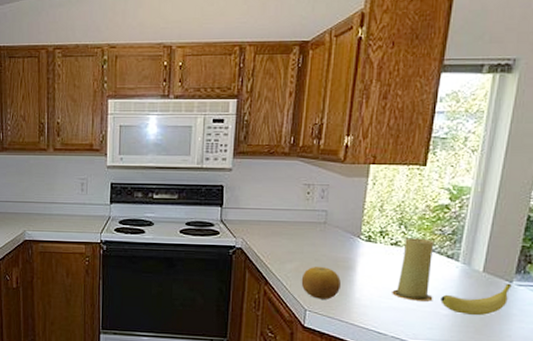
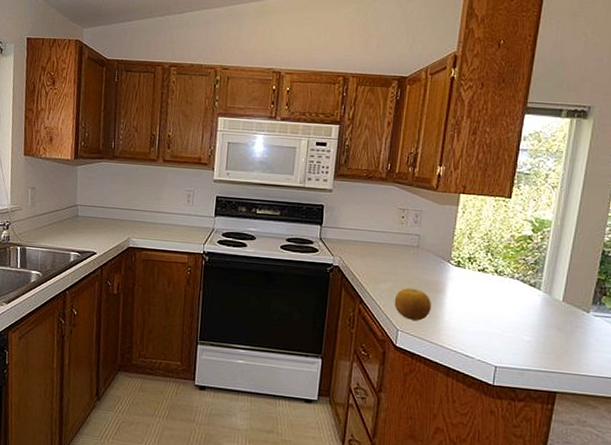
candle: present [392,238,435,301] -> none [479,265,519,327]
fruit: present [440,283,512,315] -> none [524,313,589,343]

